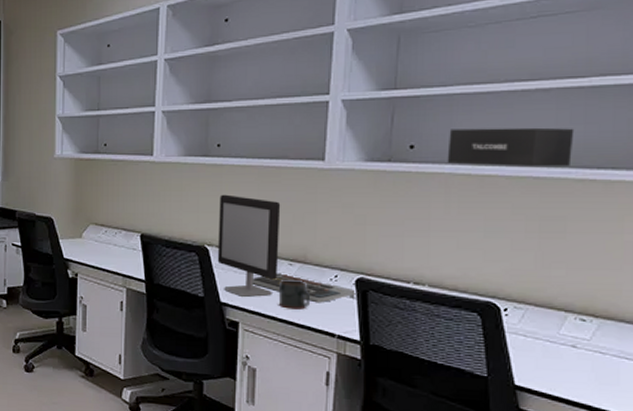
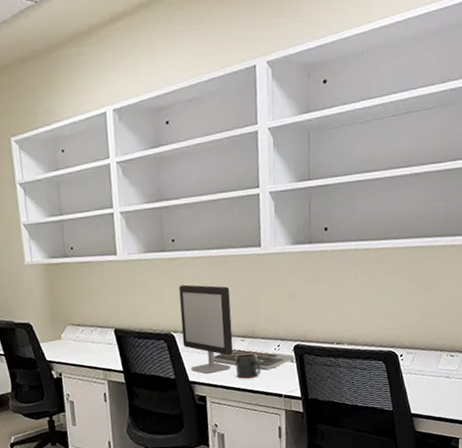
box: present [447,127,575,166] -> none [352,205,438,241]

